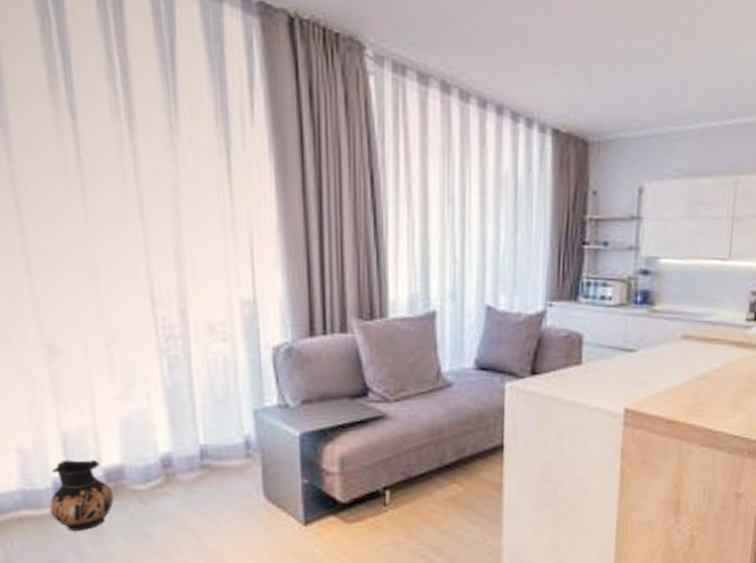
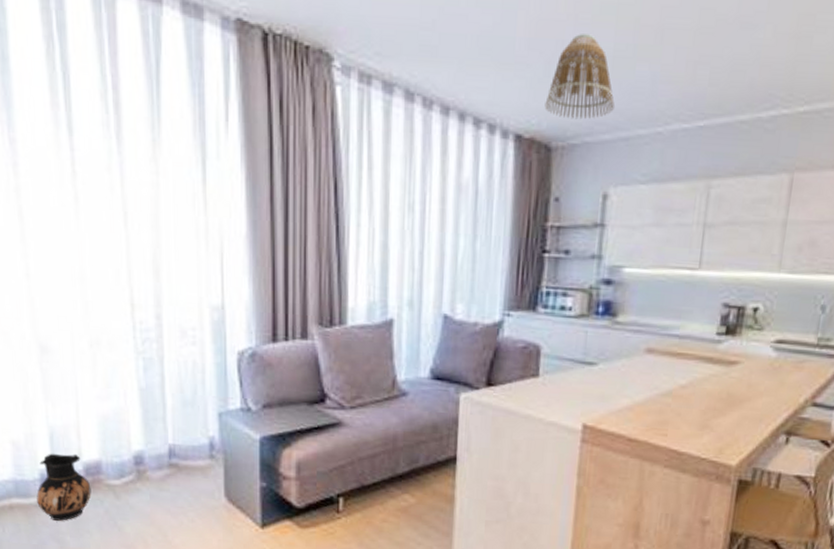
lamp shade: none [581,32,647,116] -> present [545,34,615,120]

